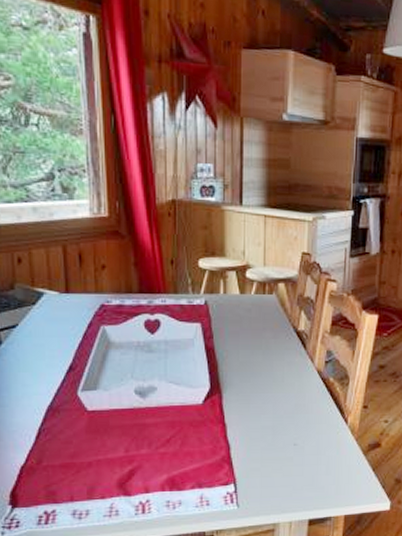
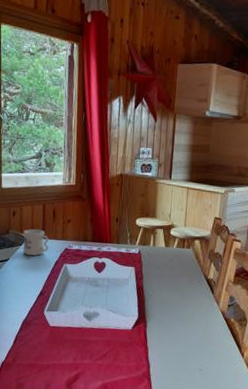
mug: none [36,280,76,317] -> present [22,229,49,256]

